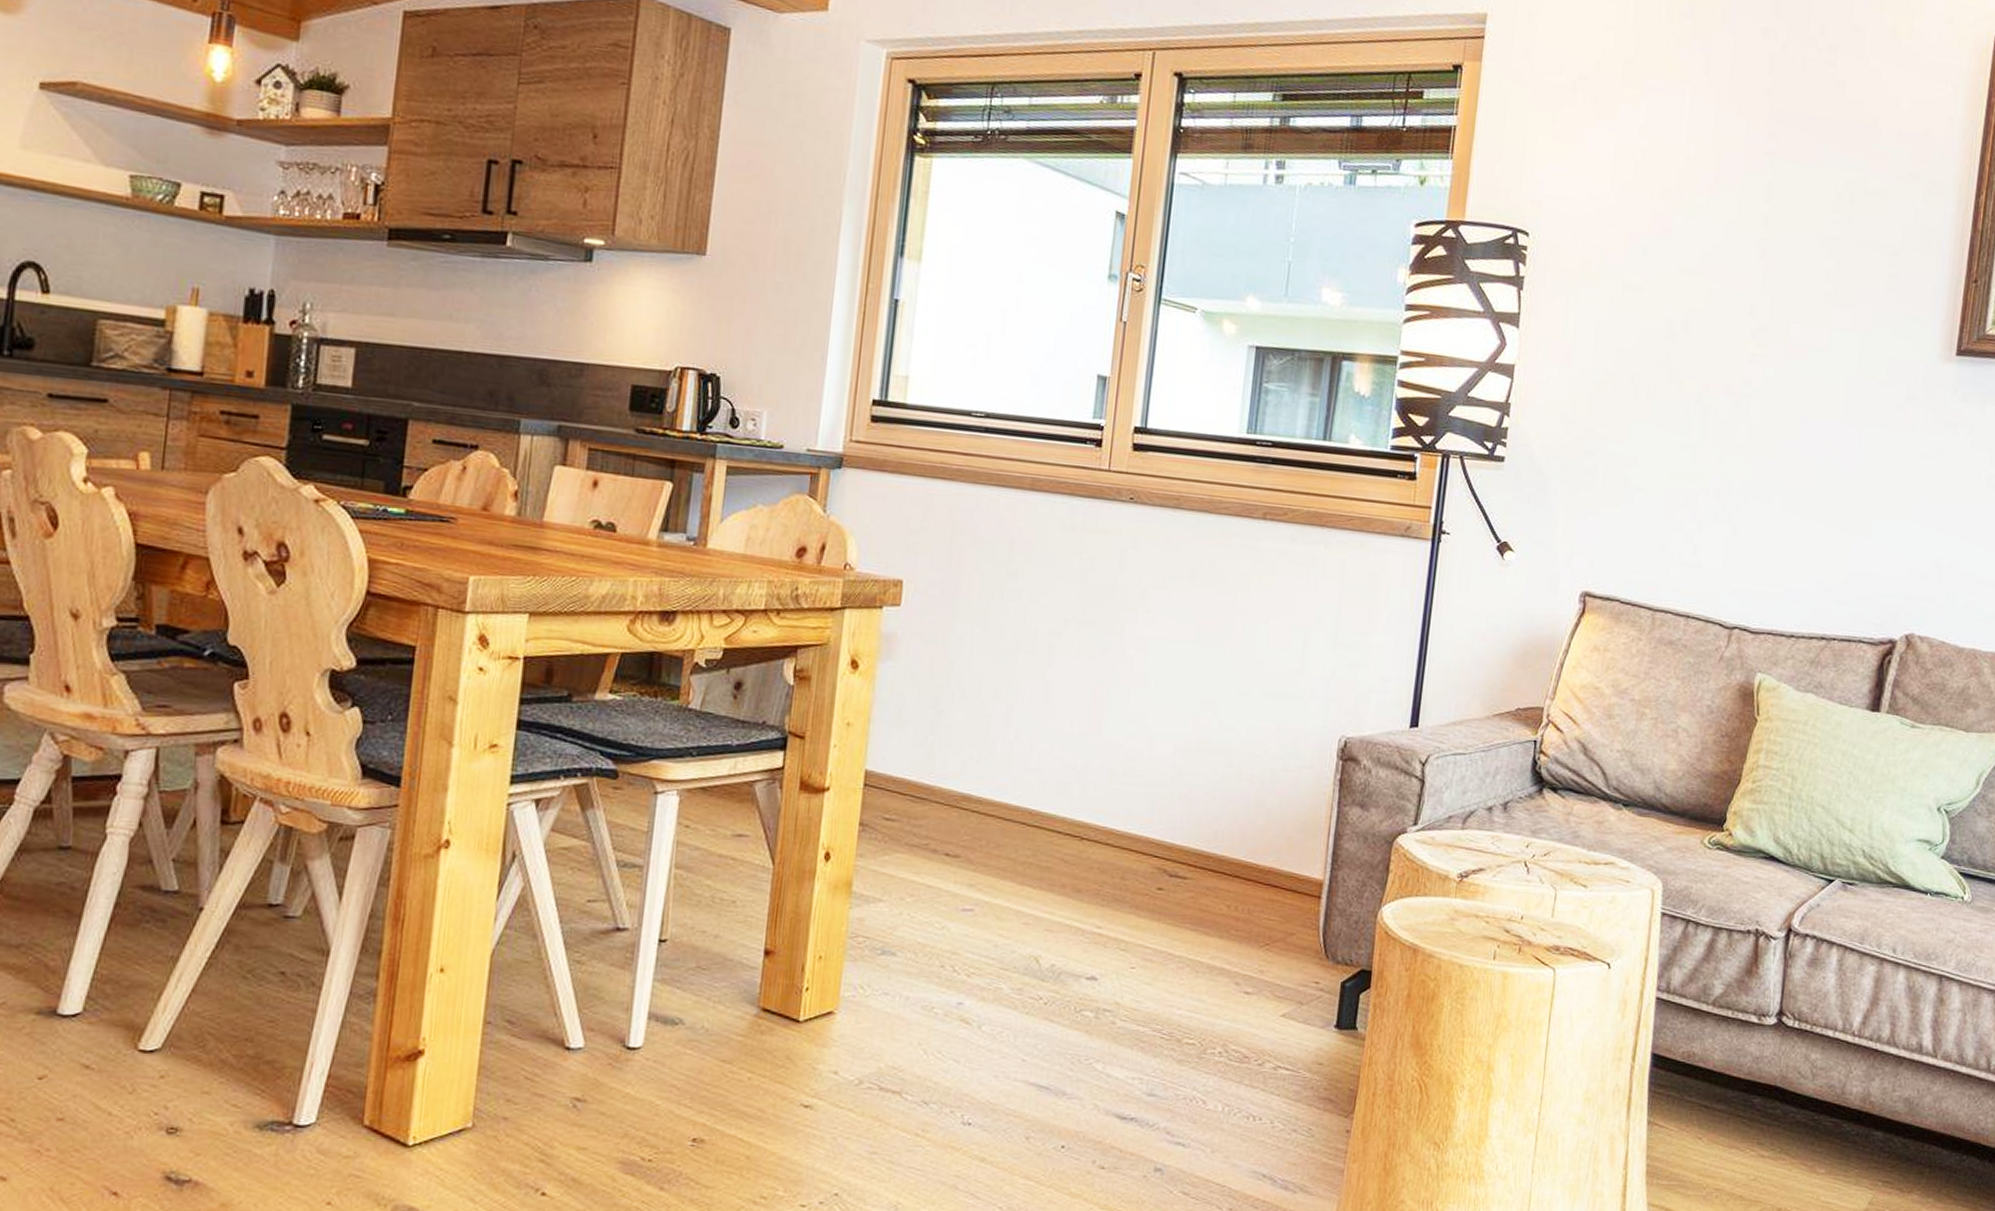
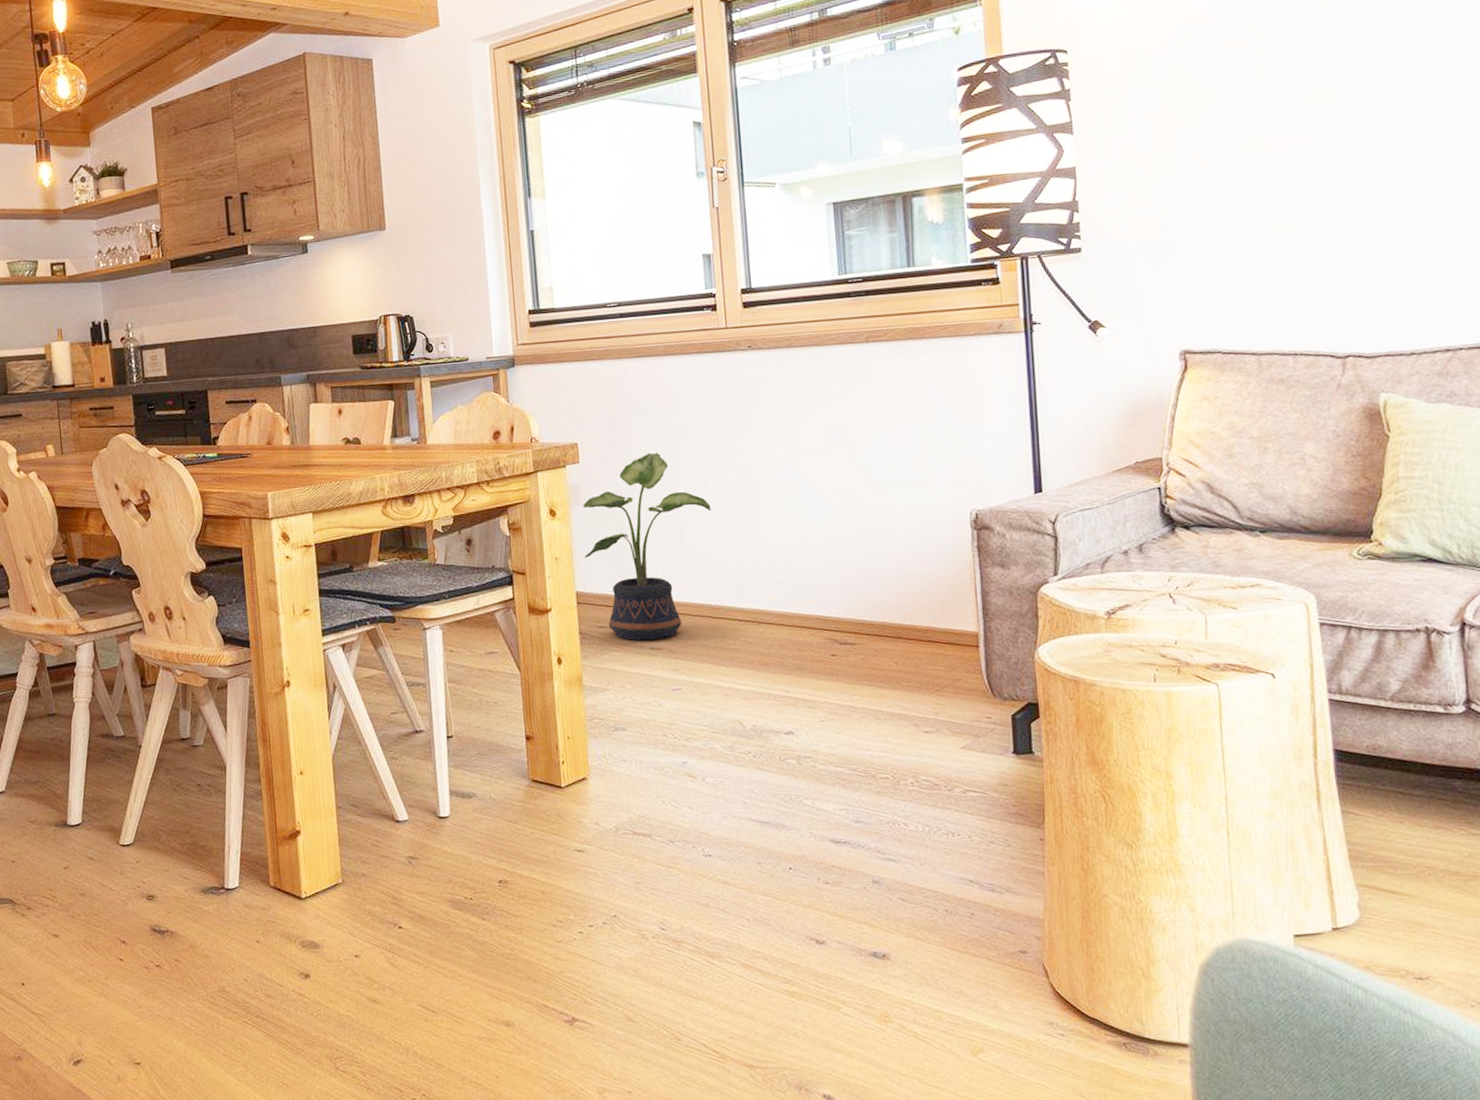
potted plant: none [885,607,1051,845] -> present [583,452,711,641]

